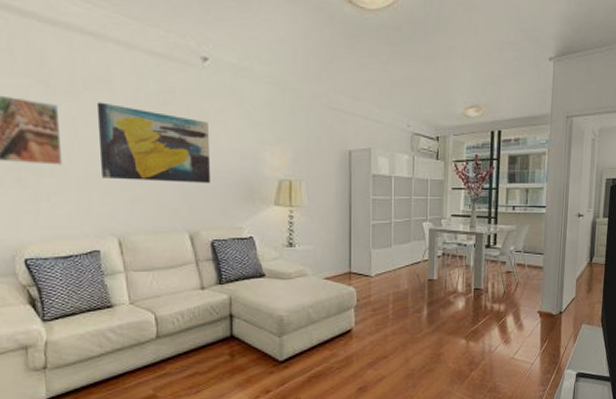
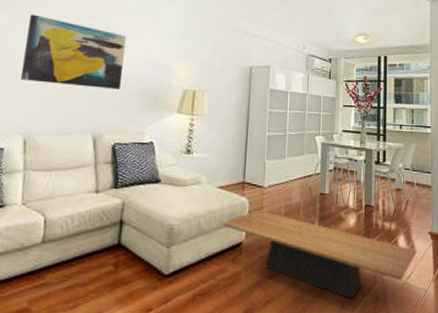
coffee table: none [331,298,525,374] -> present [222,209,417,298]

